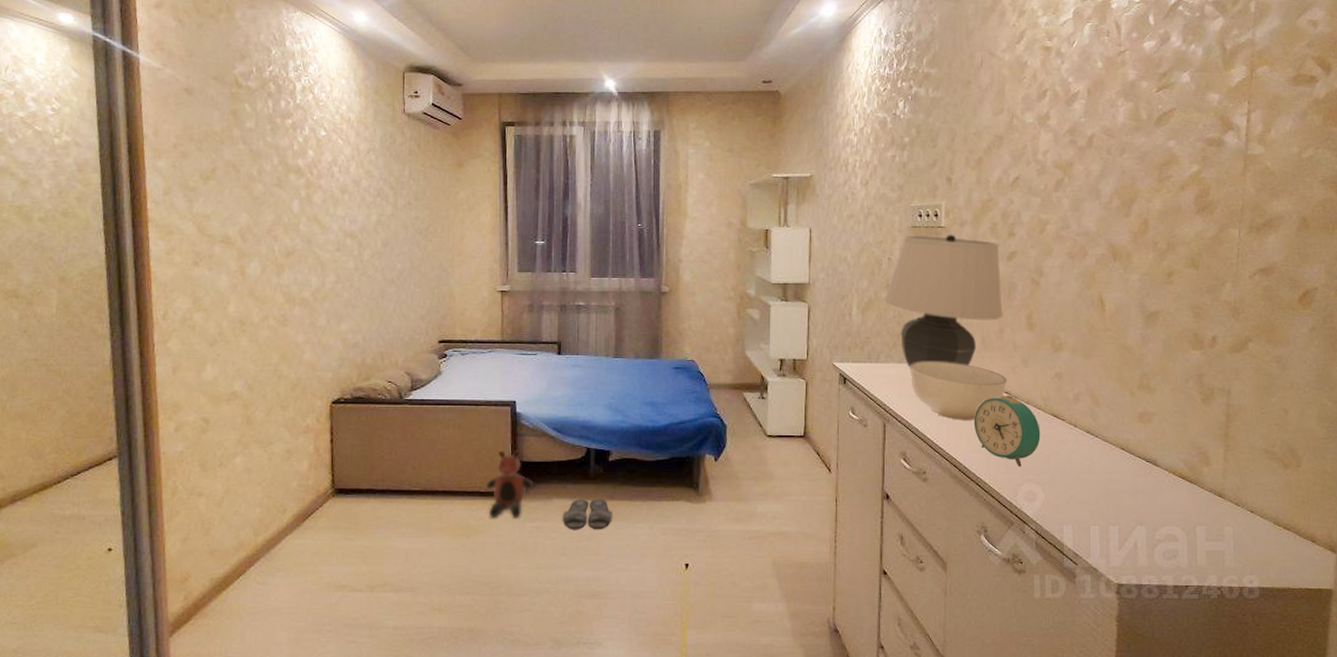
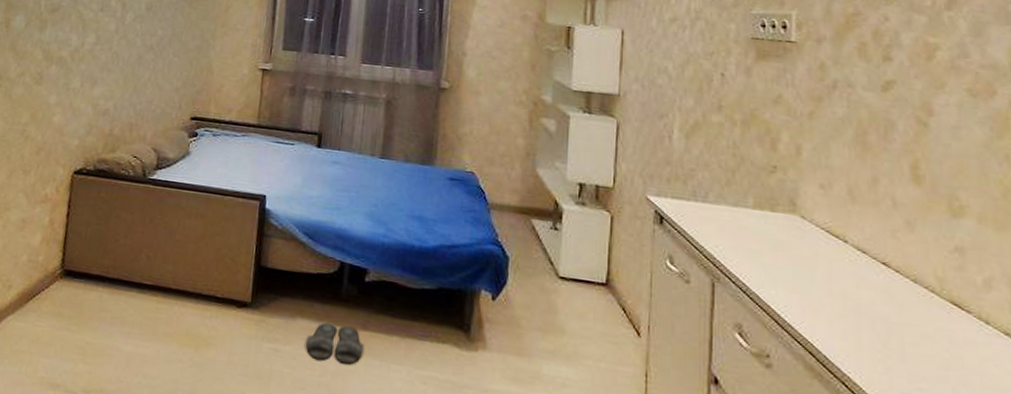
teddy bear: present [485,450,533,518] -> none [222,250,276,334]
table lamp: present [884,234,1003,369] -> none [715,48,877,221]
bowl: present [910,361,1008,420] -> none [749,207,886,295]
alarm clock: present [973,394,1041,467] -> none [837,266,935,369]

